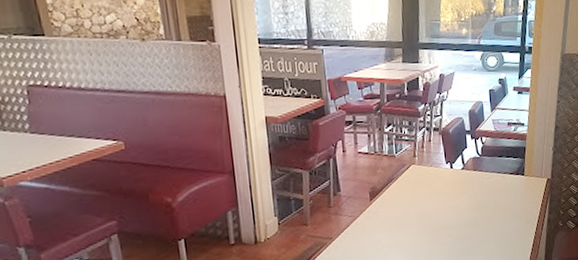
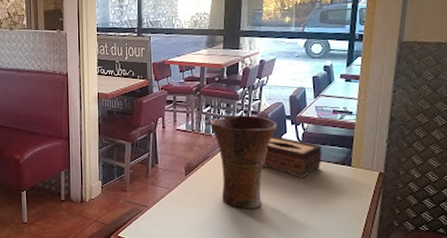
vase: none [392,132,458,228] -> present [209,114,277,210]
tissue box: none [445,151,499,191] -> present [262,136,322,178]

